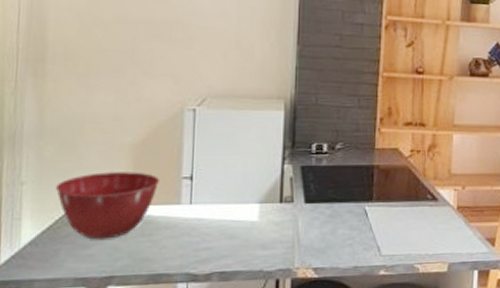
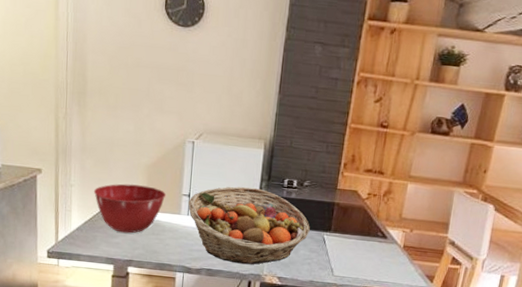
fruit basket: none [191,159,348,259] -> present [188,186,310,265]

